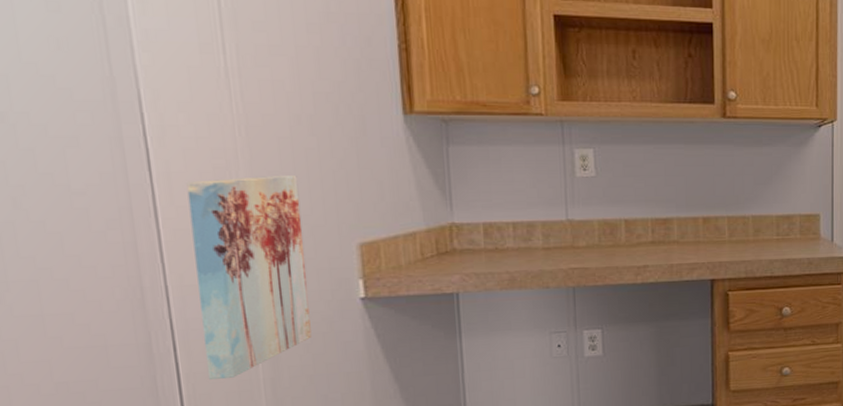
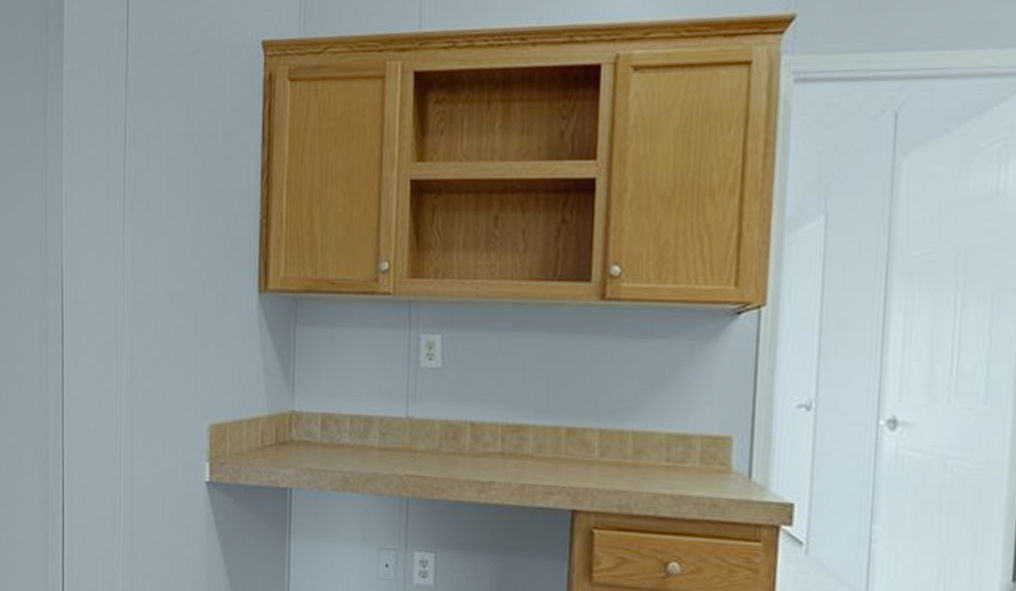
wall art: present [186,176,312,380] -> none [83,351,166,545]

